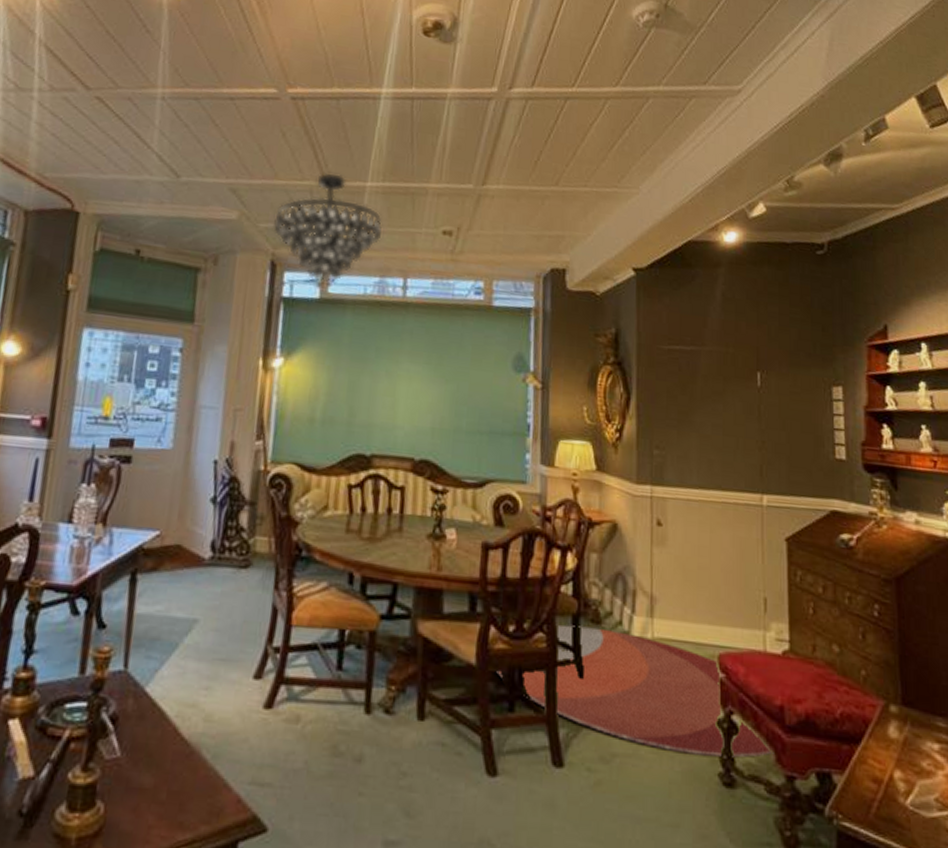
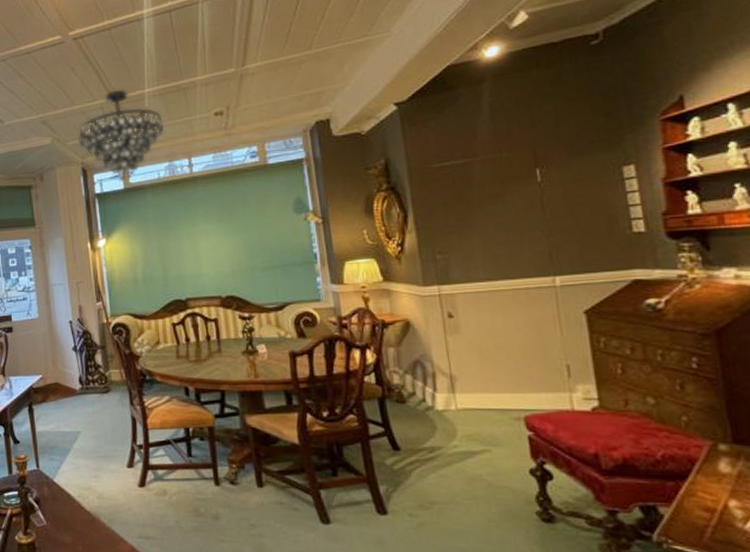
rug: present [496,624,774,758] -> none [317,406,592,499]

